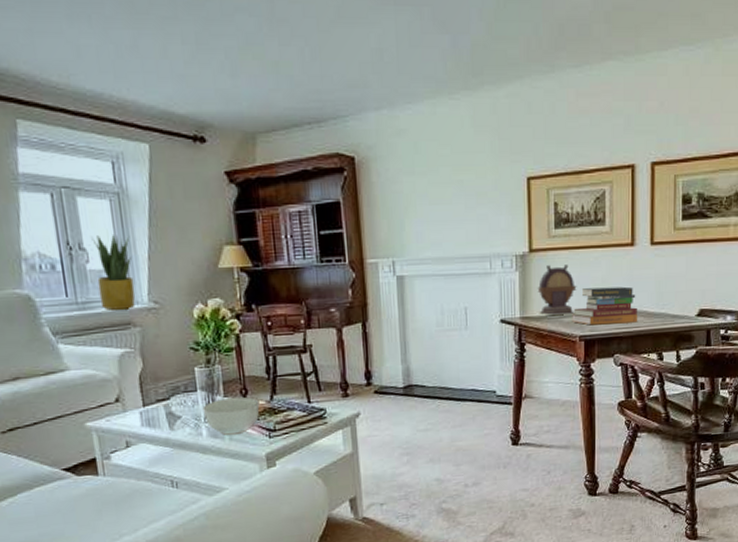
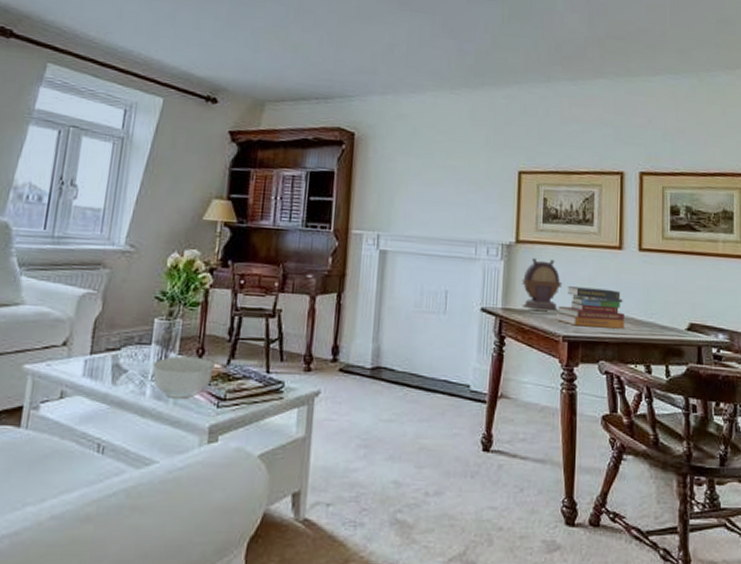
planter: present [91,235,136,310] -> none [76,174,124,250]

